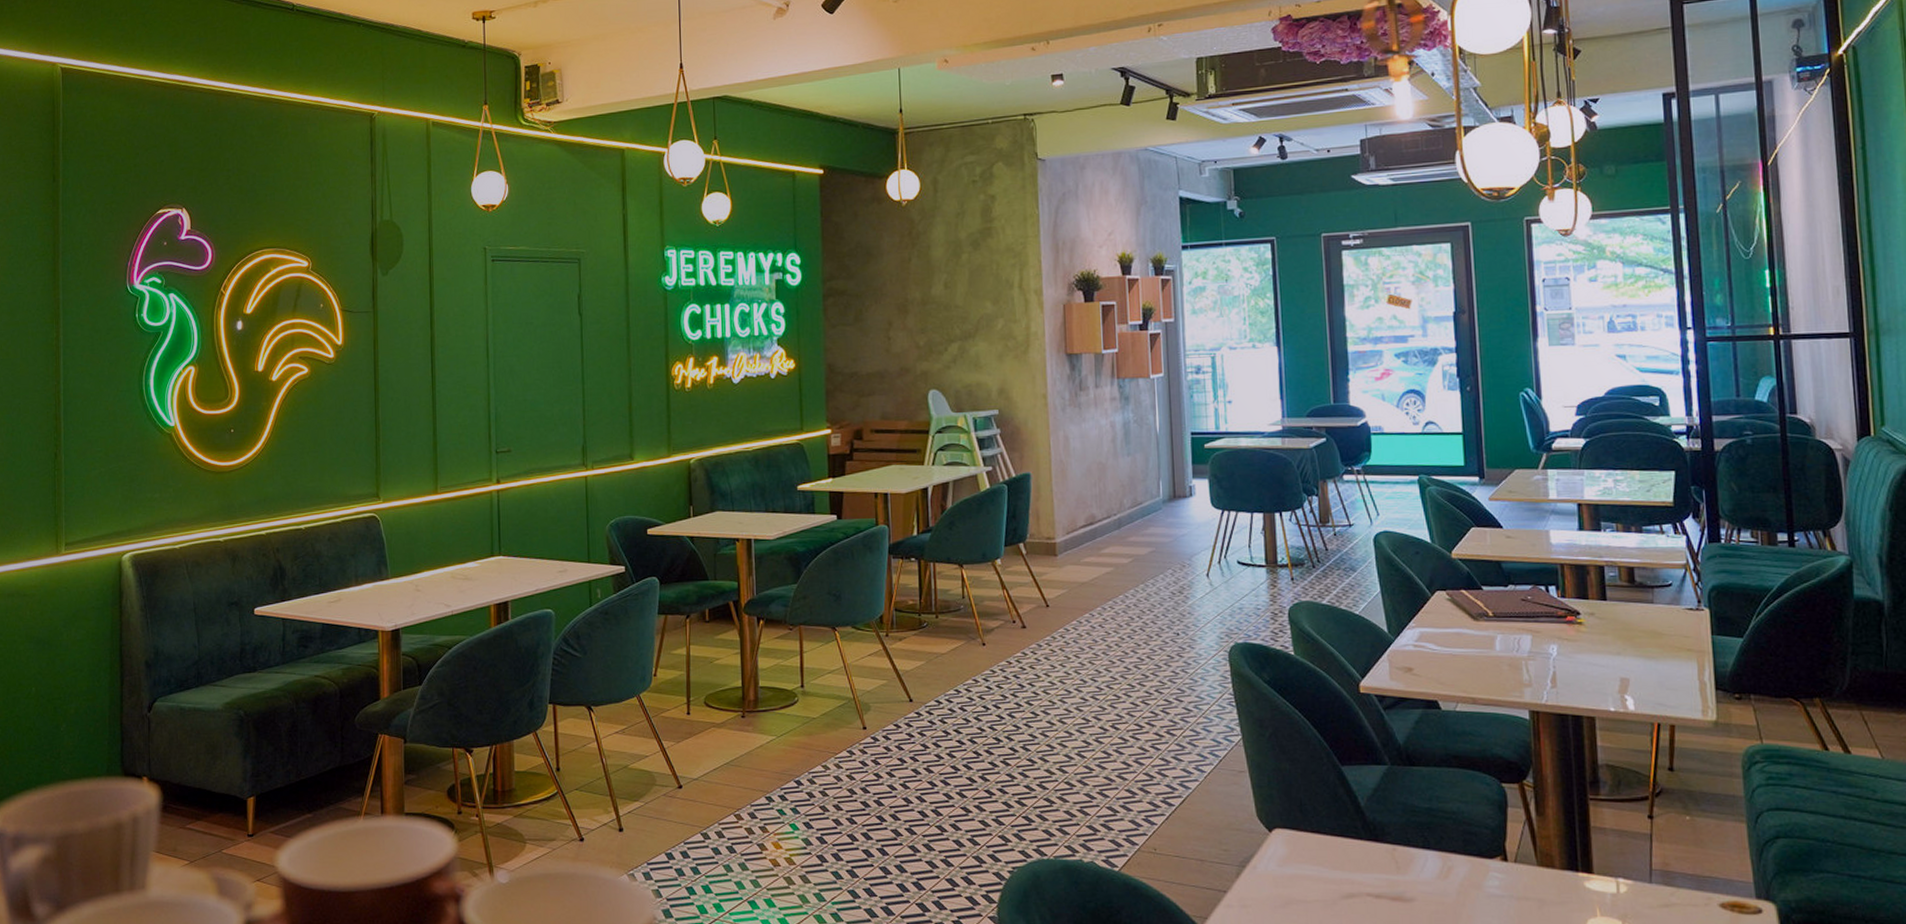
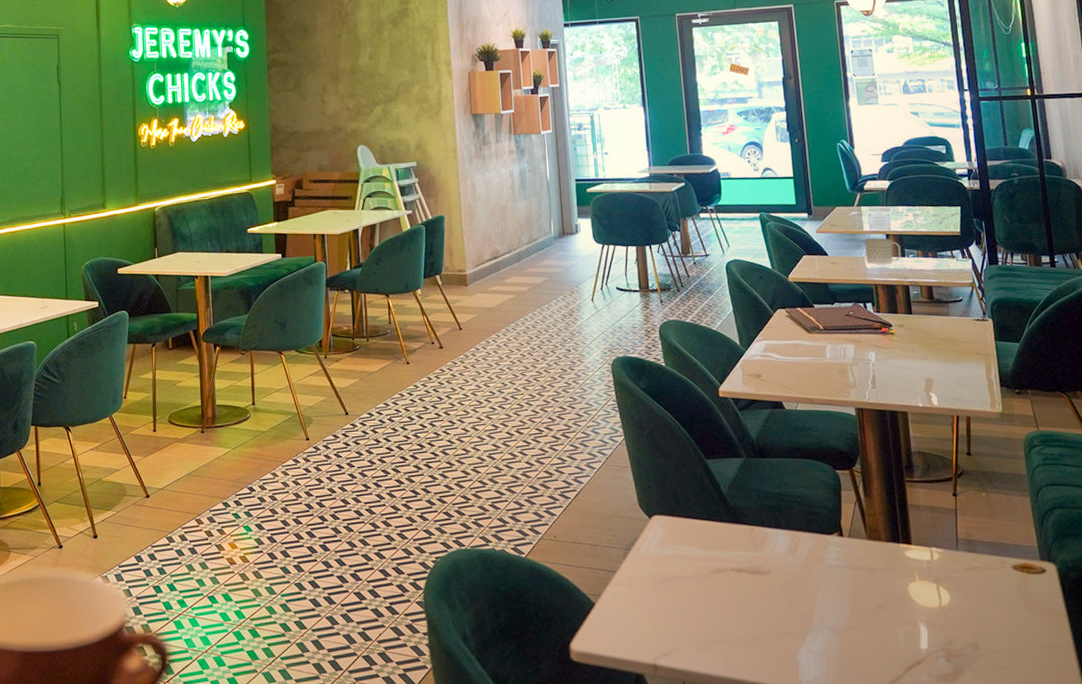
mug: none [1549,508,1596,541] -> present [864,238,901,266]

